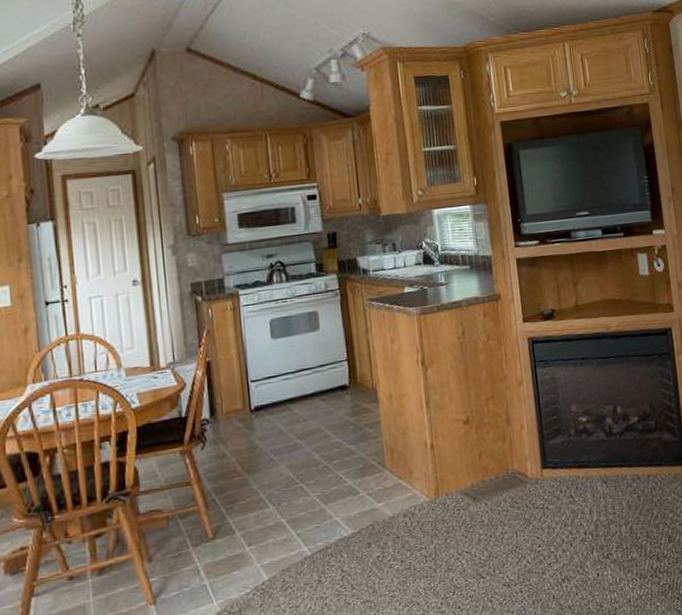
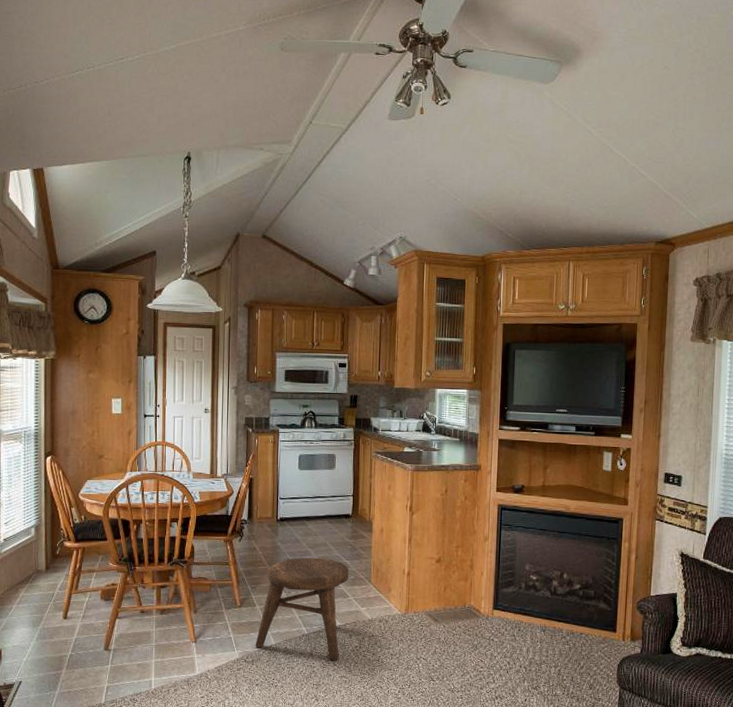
stool: none [240,448,358,590] -> present [255,557,349,661]

